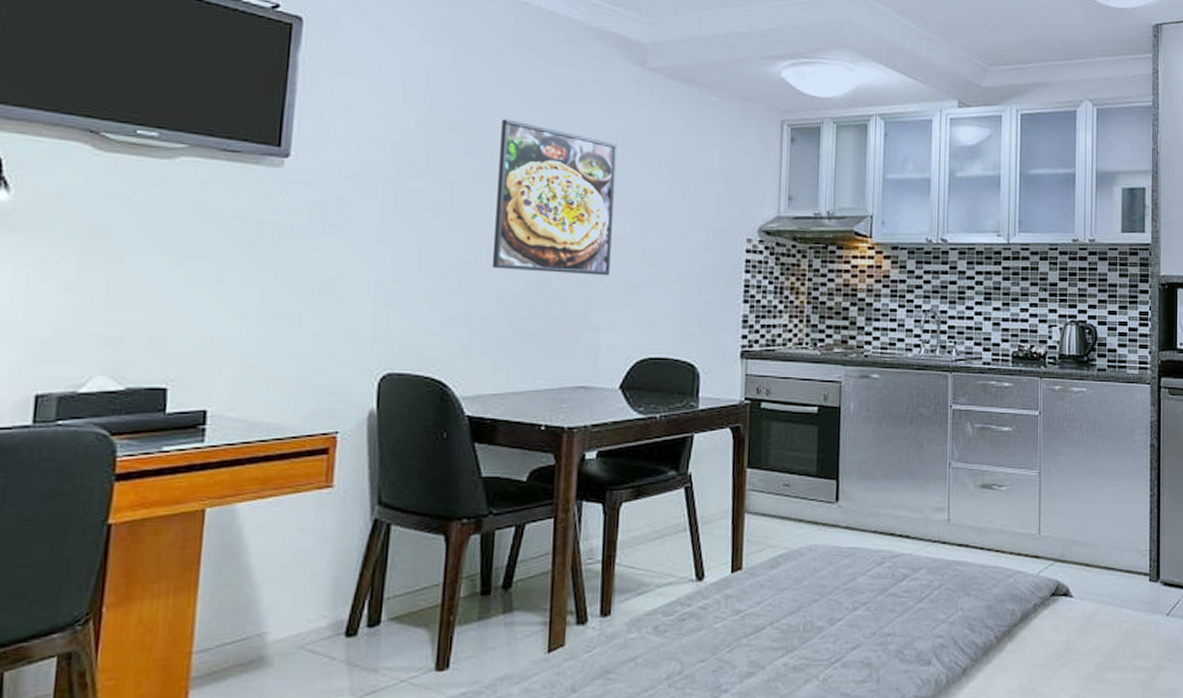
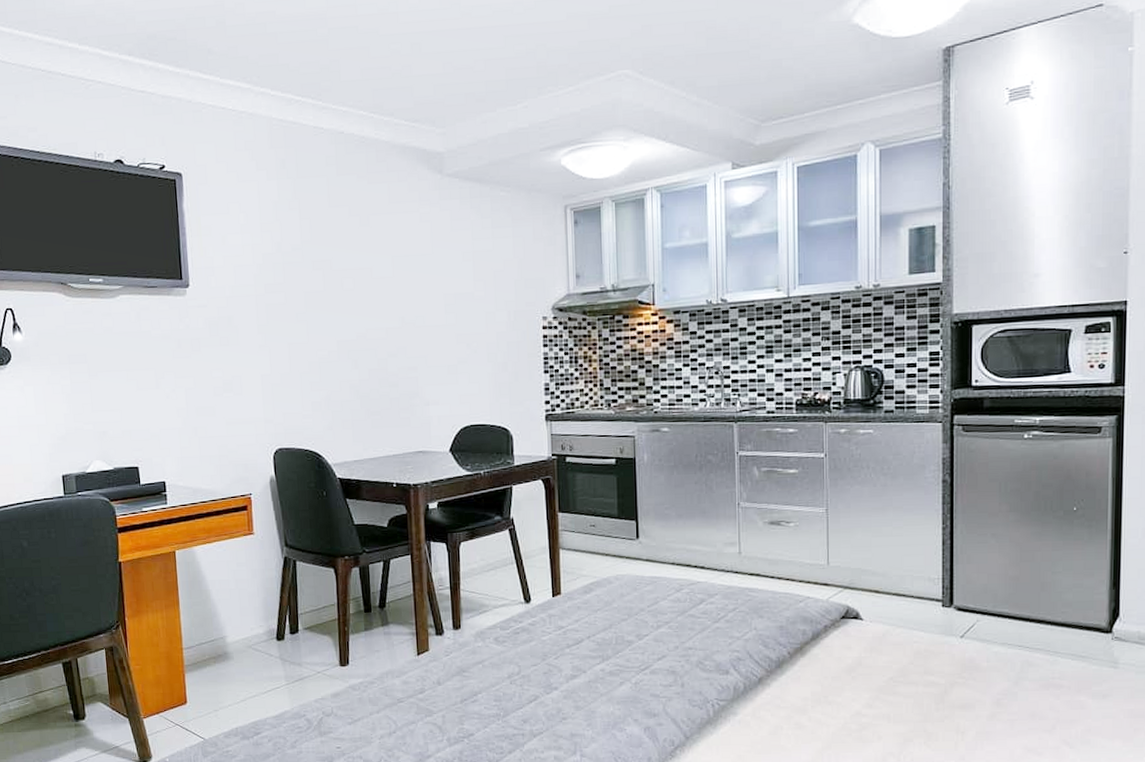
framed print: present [491,119,618,276] -> none [335,235,432,361]

